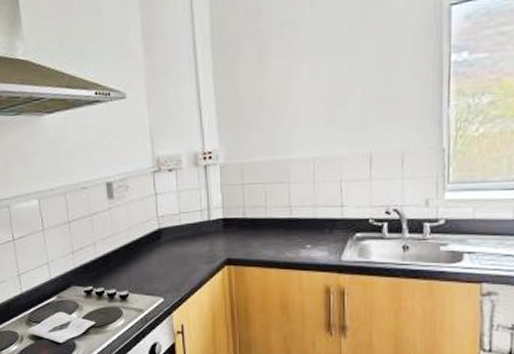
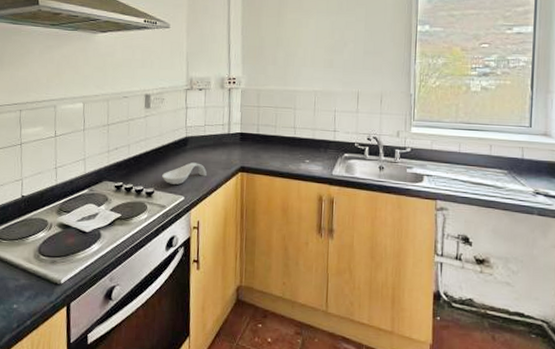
spoon rest: none [136,258,187,285] -> present [162,162,207,185]

